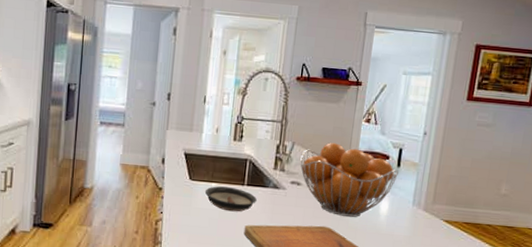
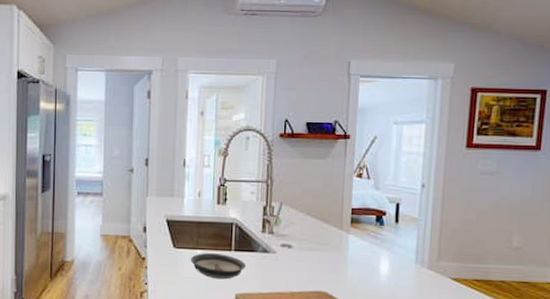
fruit basket: present [300,143,399,218] -> none [289,201,397,280]

